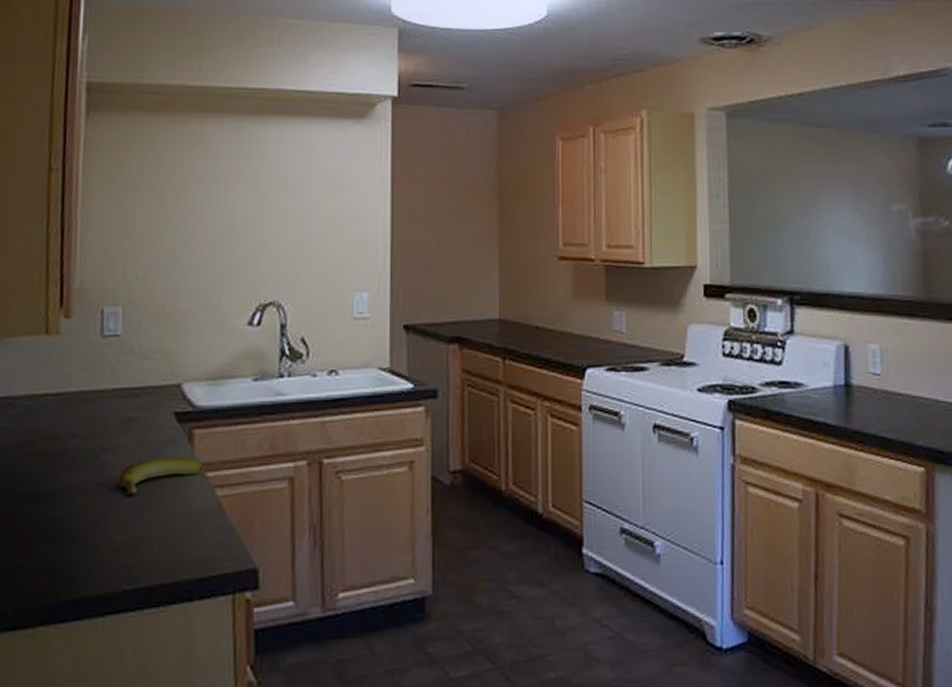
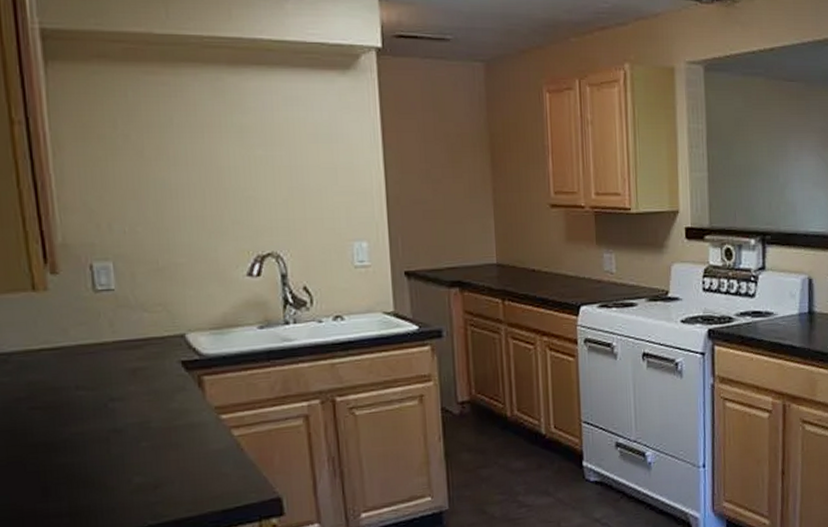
banana: present [117,458,204,496] -> none [129,402,218,440]

